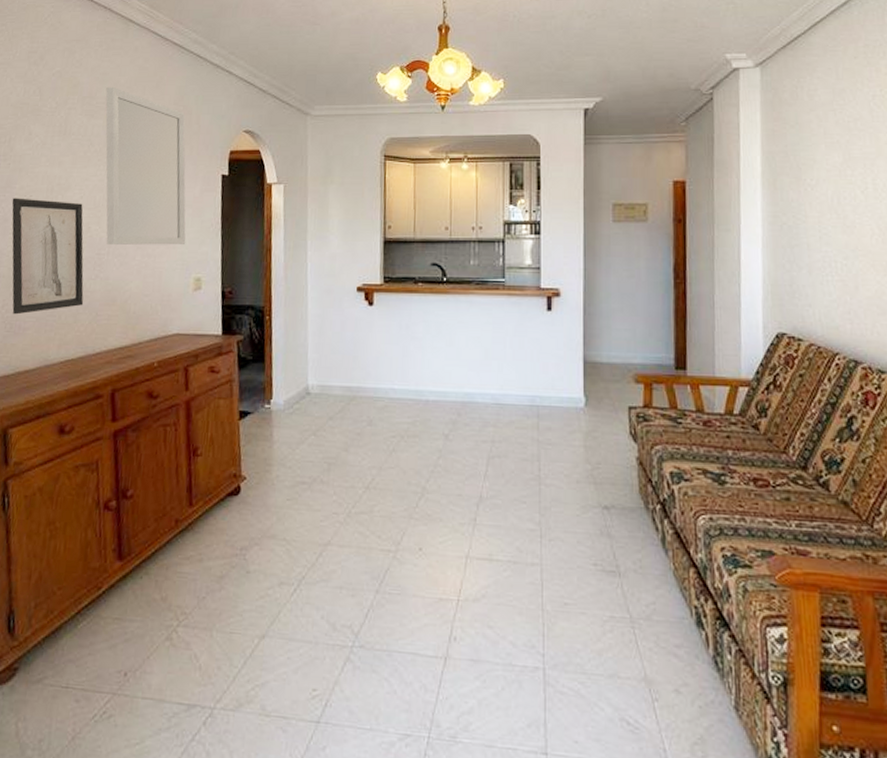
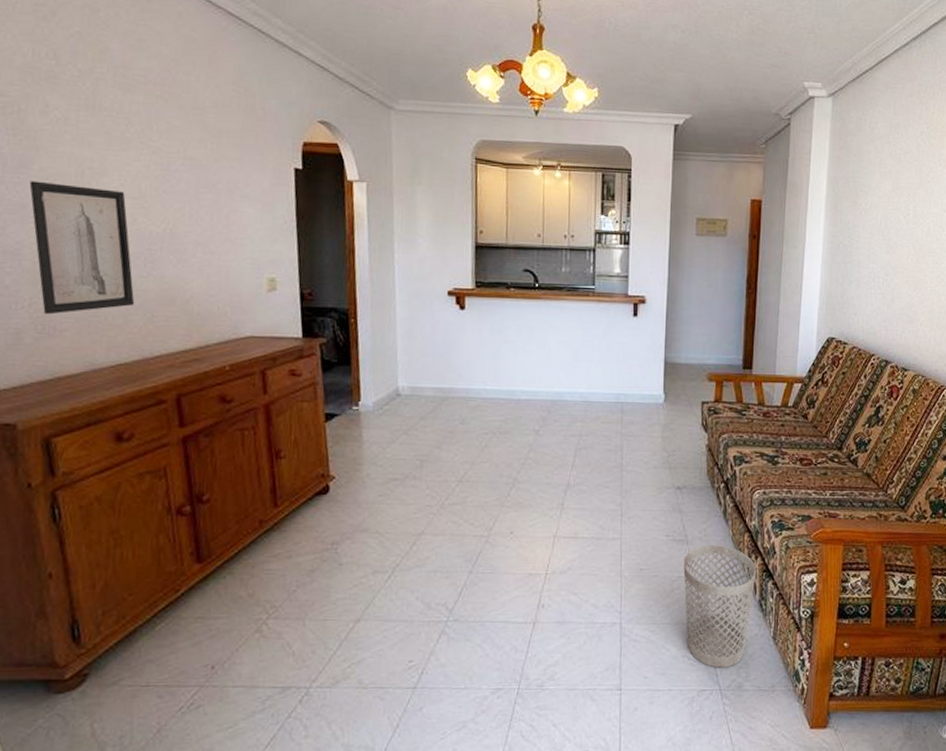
home mirror: present [105,87,186,245] -> none [144,58,256,243]
wastebasket: none [616,579,708,742] -> present [683,545,757,668]

